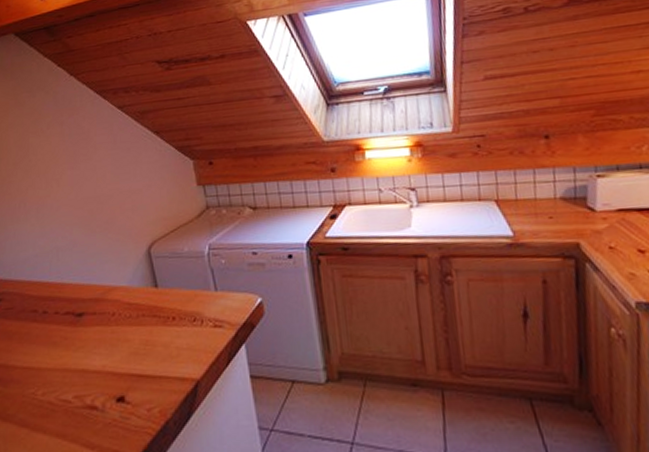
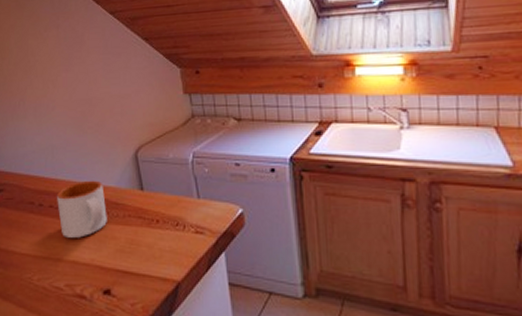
mug: none [62,280,119,345] -> present [56,180,107,238]

